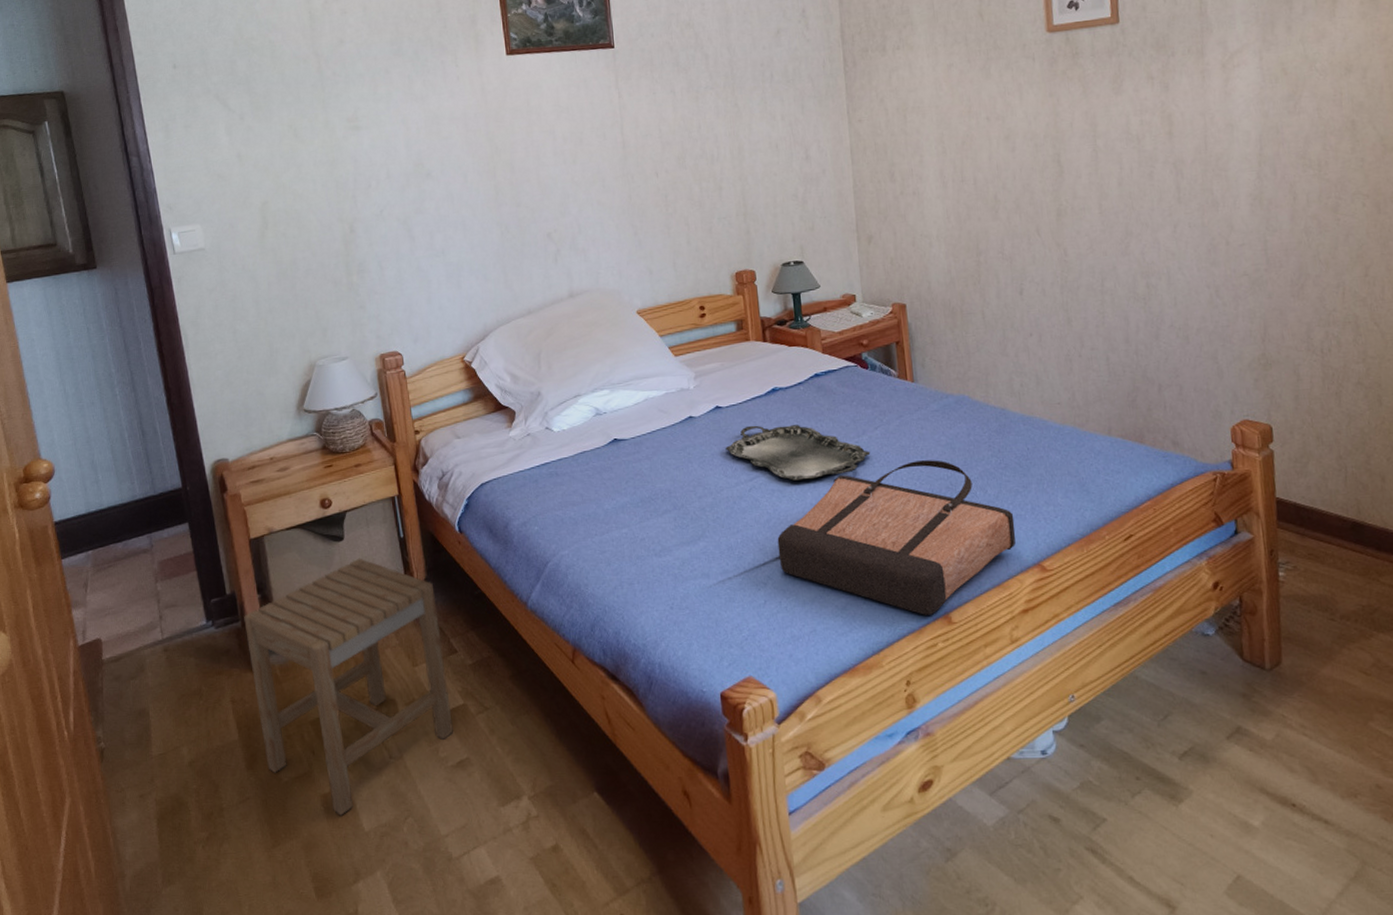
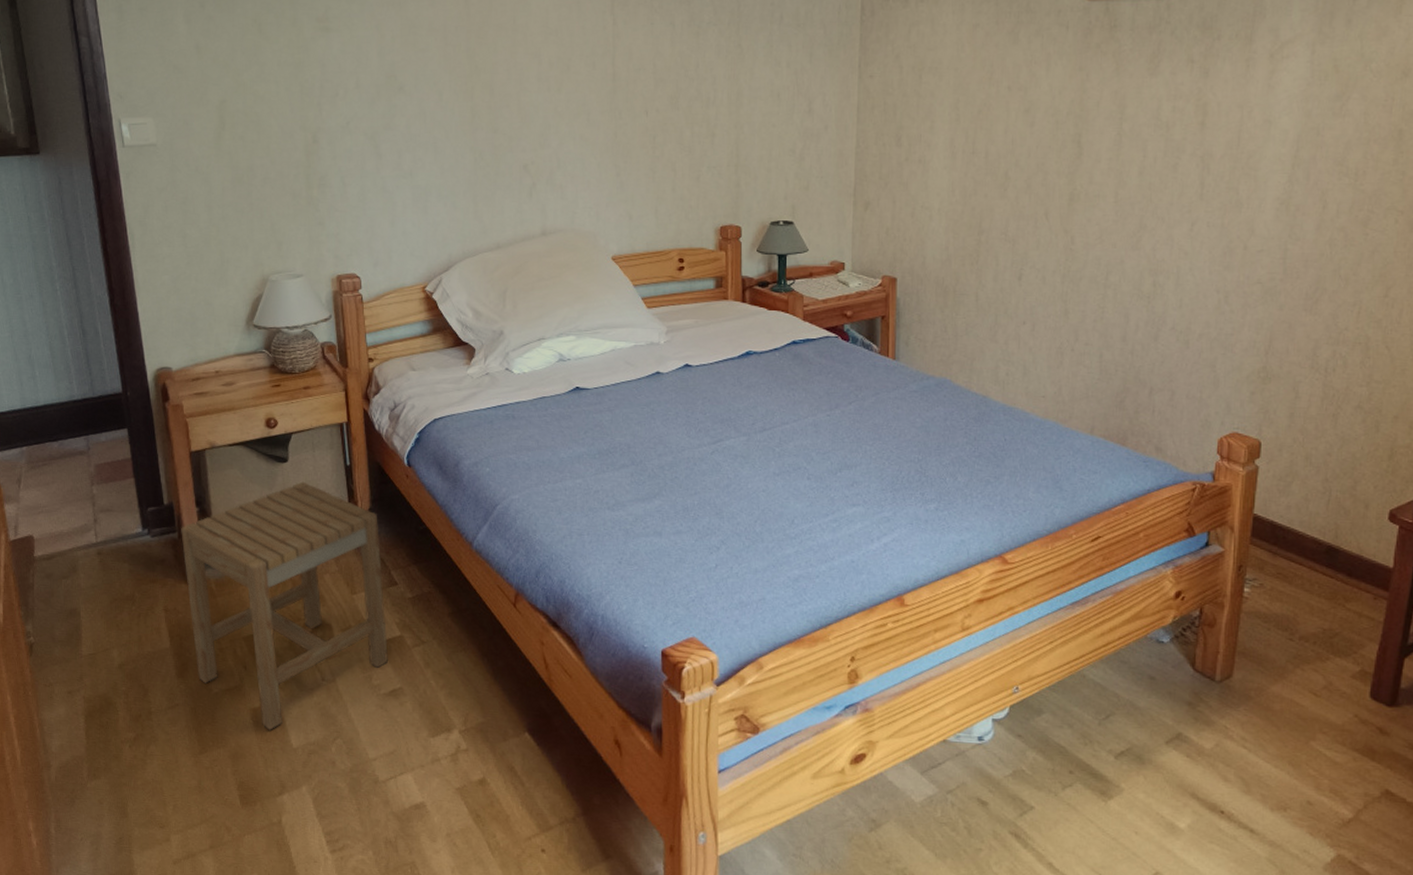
serving tray: present [725,425,871,481] -> none [691,387,841,449]
shopping bag: present [777,460,1016,615] -> none [735,440,982,595]

